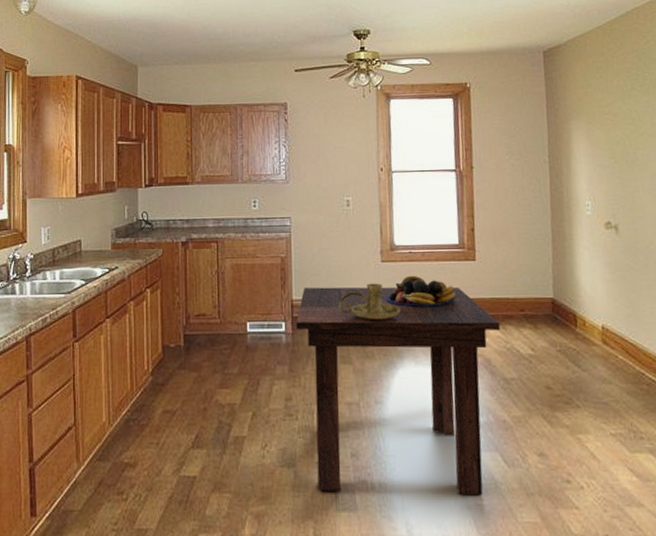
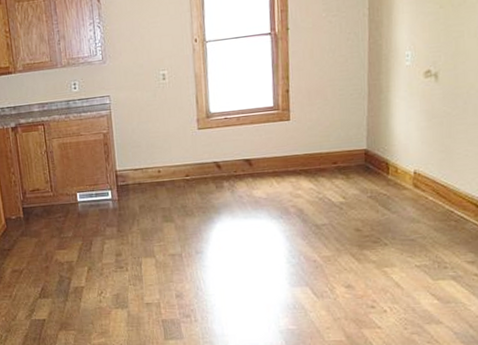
dining table: present [295,286,501,496] -> none [120,147,314,326]
candle holder: present [339,283,401,320] -> none [159,149,217,183]
fruit bowl: present [386,275,456,307] -> none [203,139,270,169]

